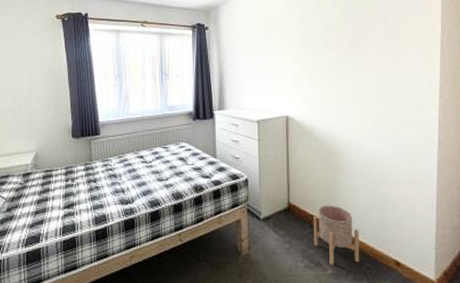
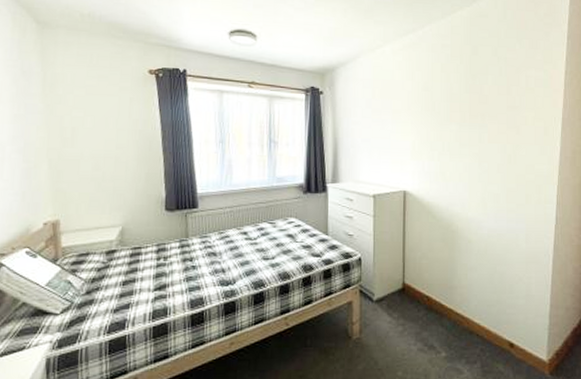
planter: present [313,205,360,265] -> none [427,285,475,348]

